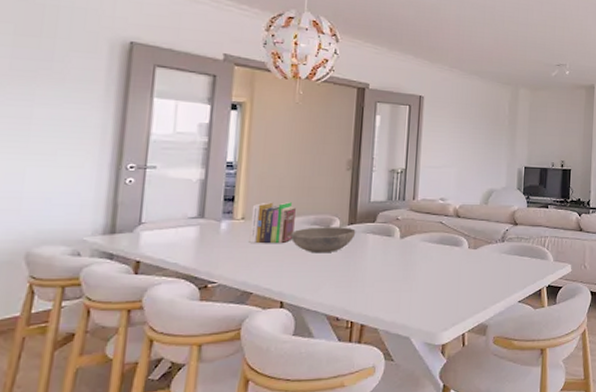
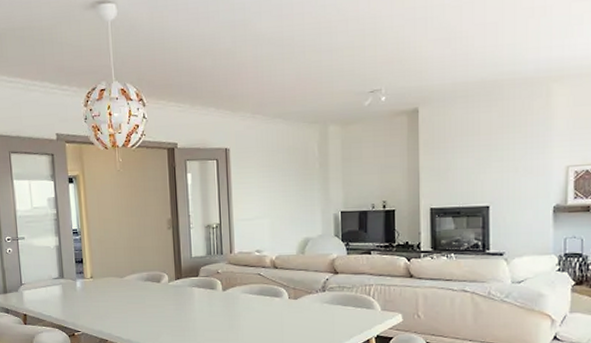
books: present [249,202,296,243] -> none [97,261,132,298]
bowl: present [290,227,356,254] -> none [130,282,183,306]

